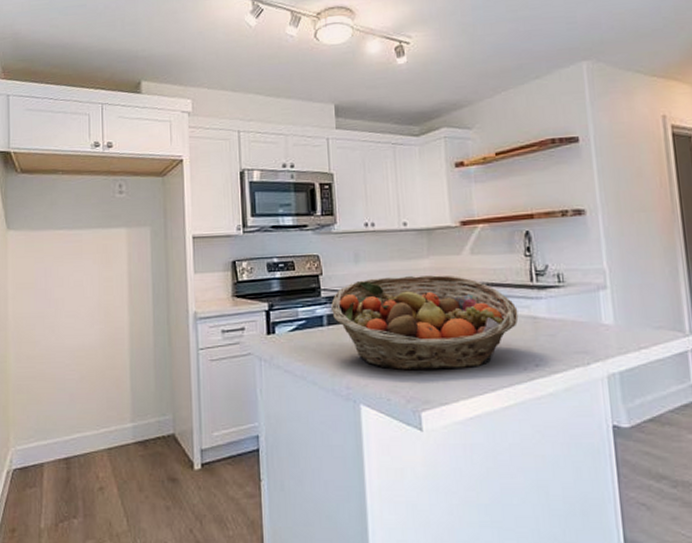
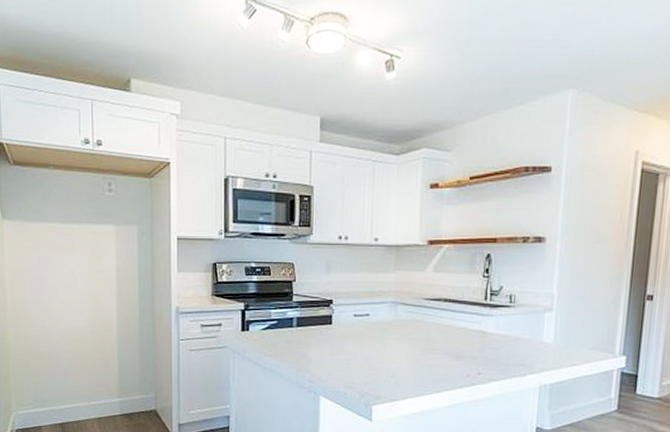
fruit basket: present [331,275,519,371] -> none [301,287,469,372]

